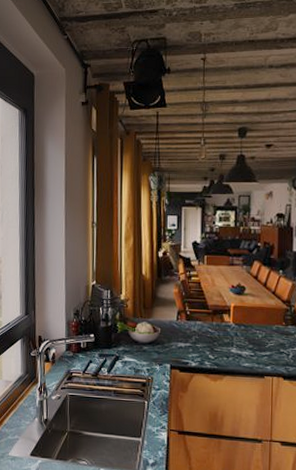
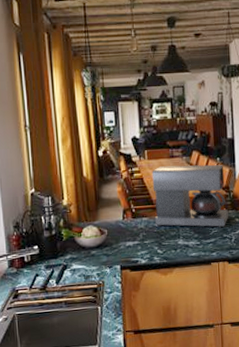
coffee maker: none [208,273,288,342] -> present [152,164,229,228]

